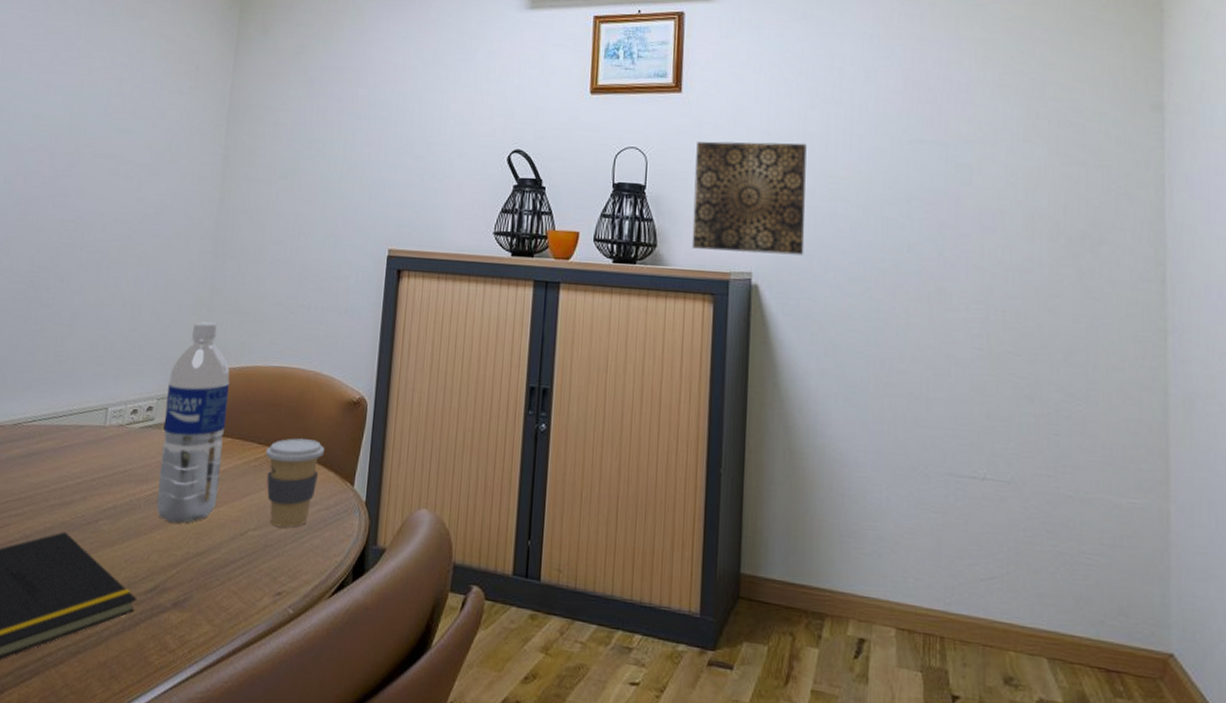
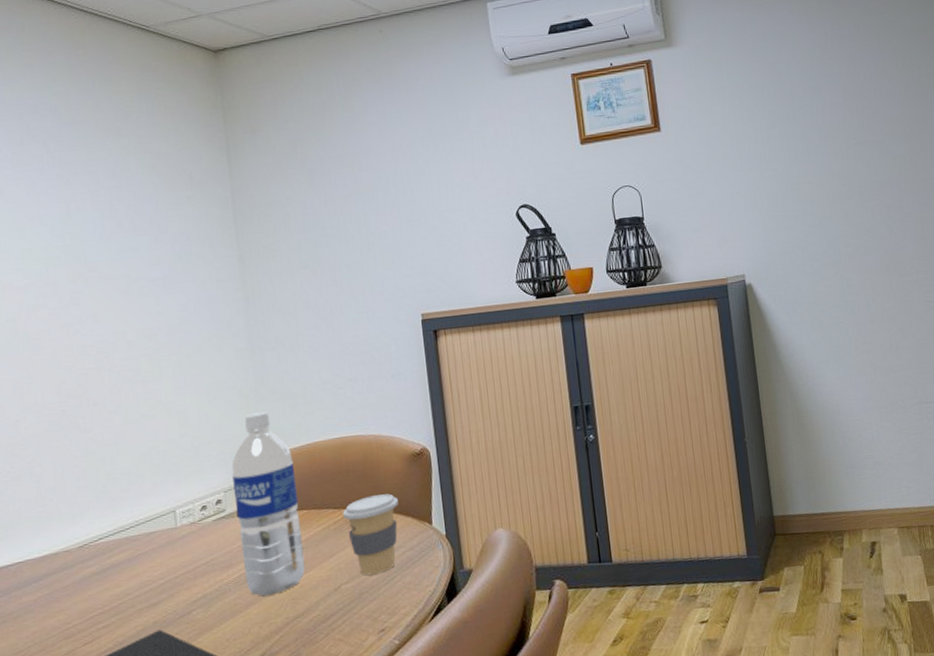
wall art: present [691,141,807,256] -> none [681,159,785,263]

